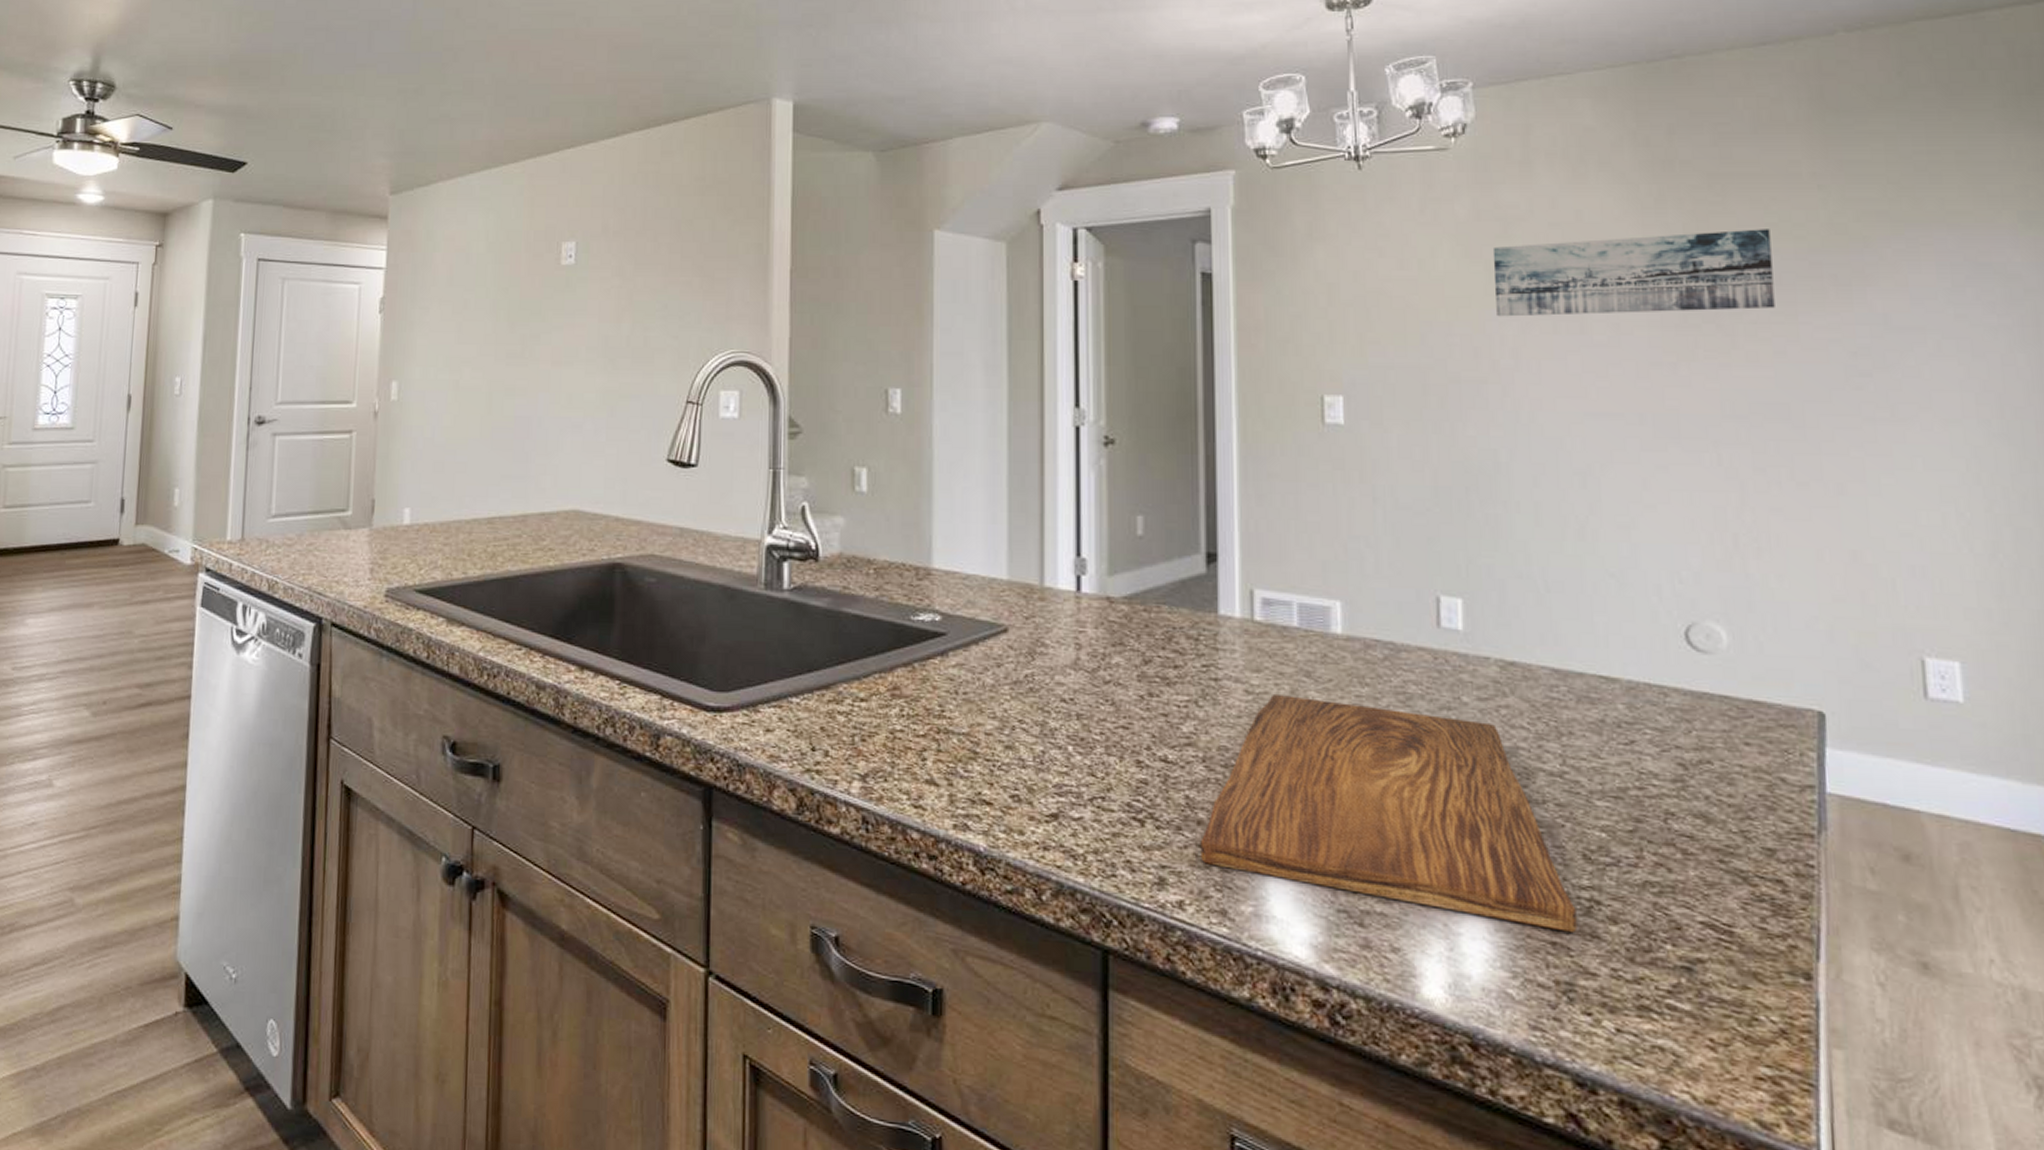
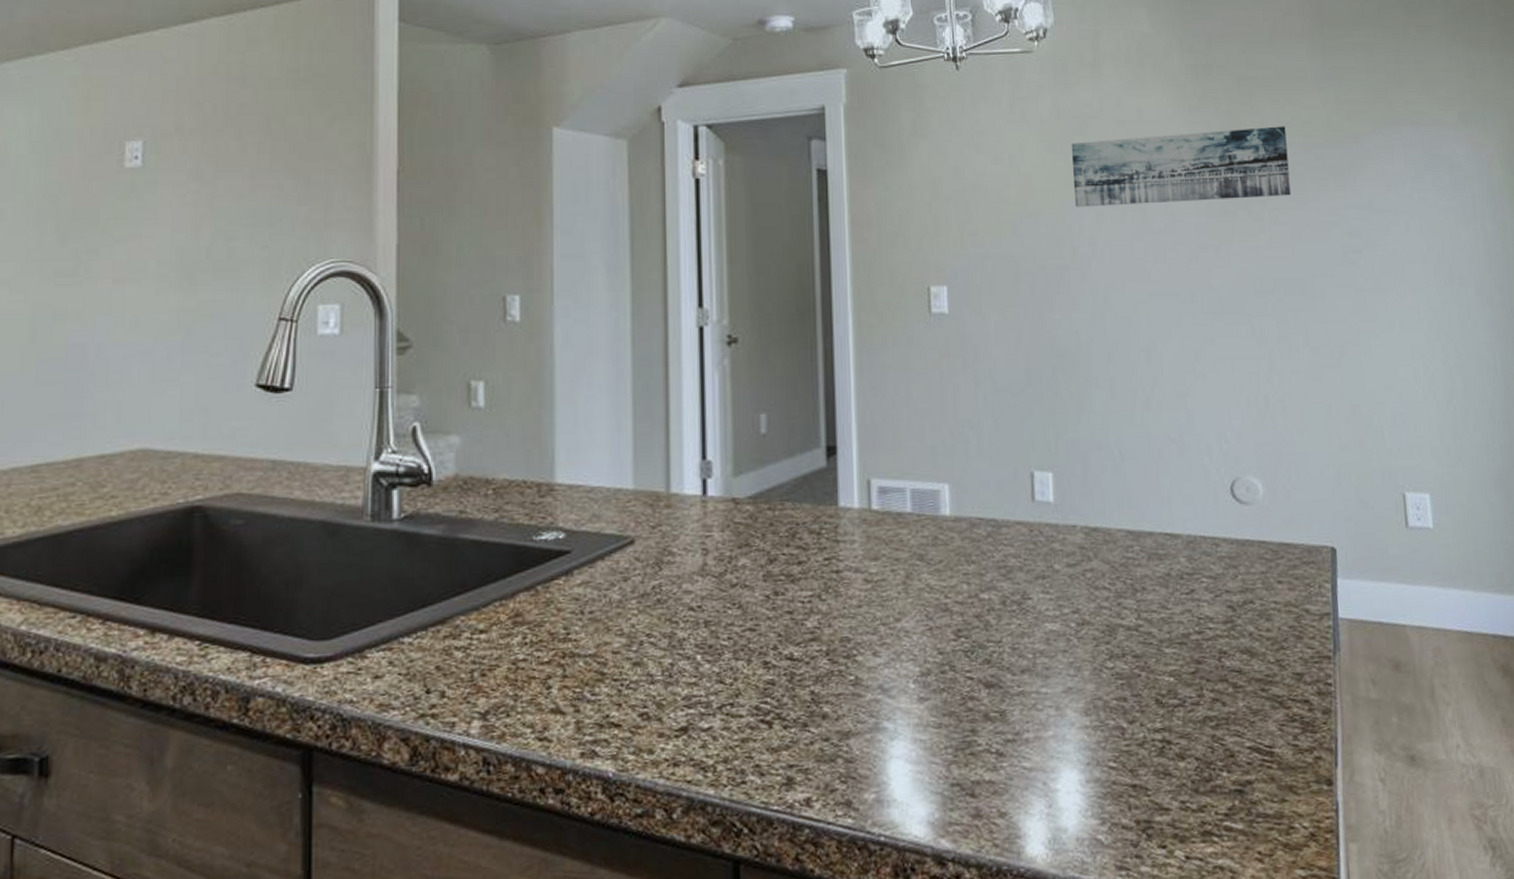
cutting board: present [1200,693,1577,932] -> none [825,579,1153,774]

